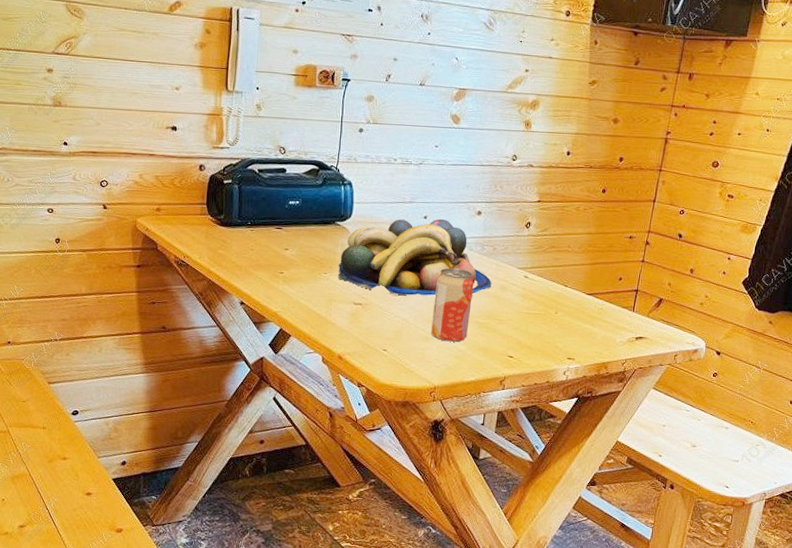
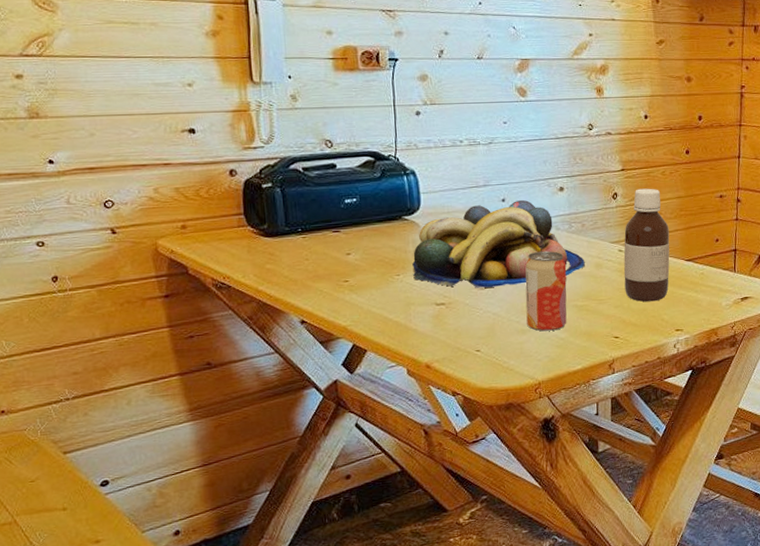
bottle: none [525,221,575,329] -> present [623,188,670,302]

